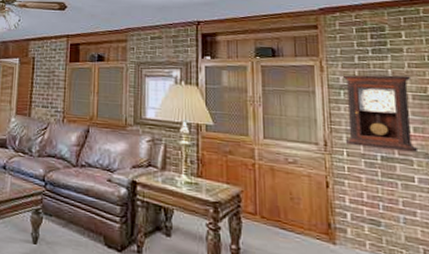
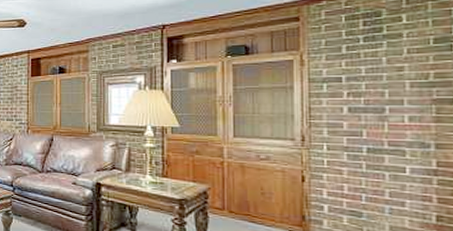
pendulum clock: present [342,74,419,153] -> none [326,63,413,142]

